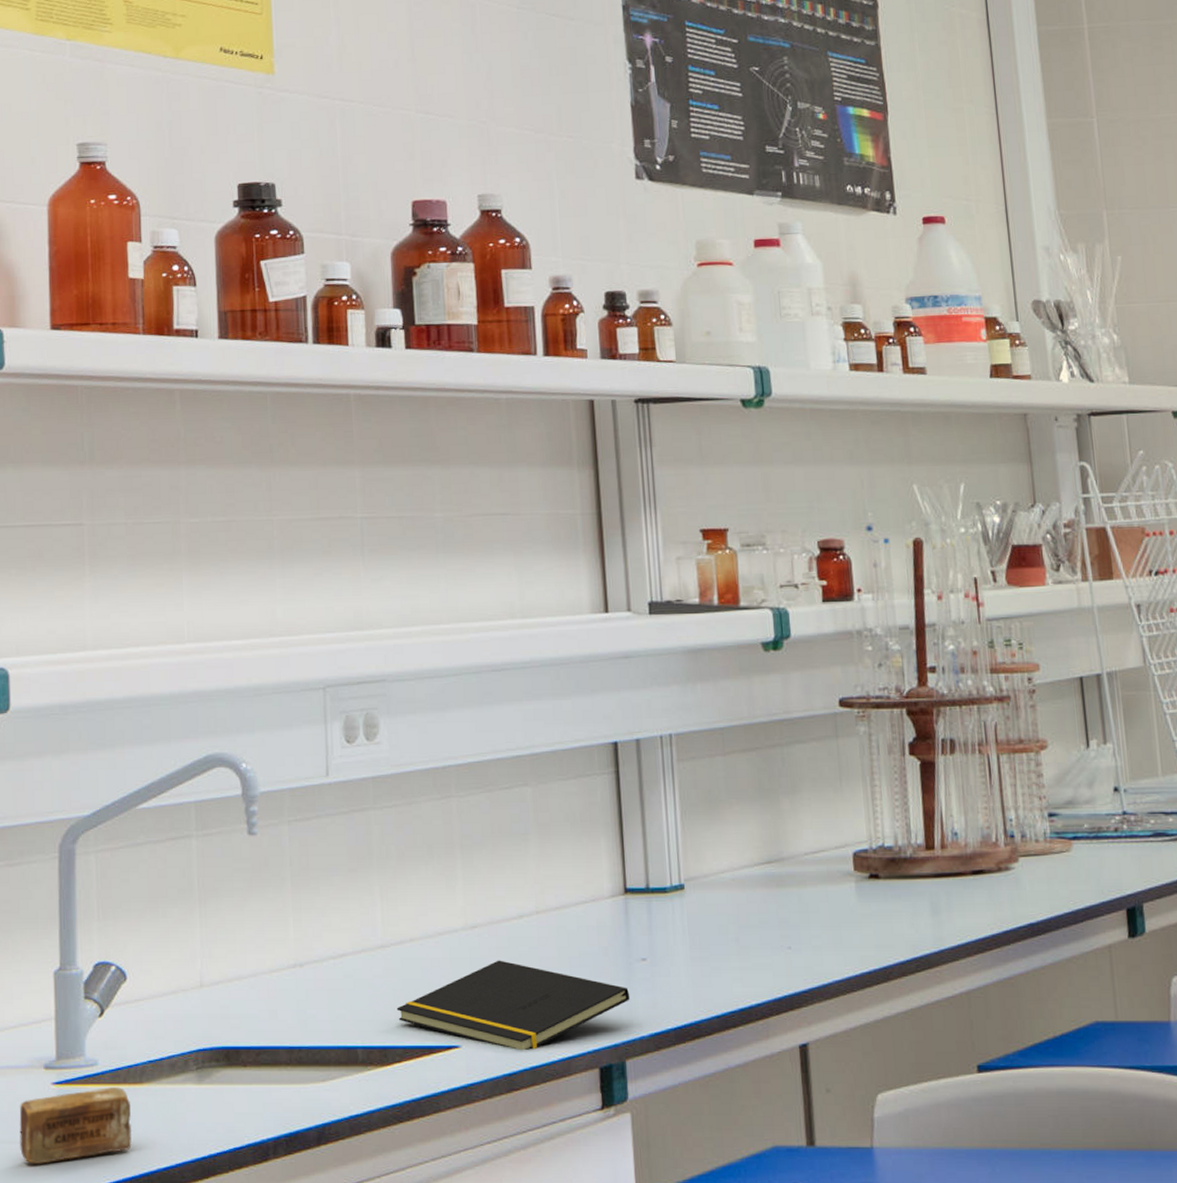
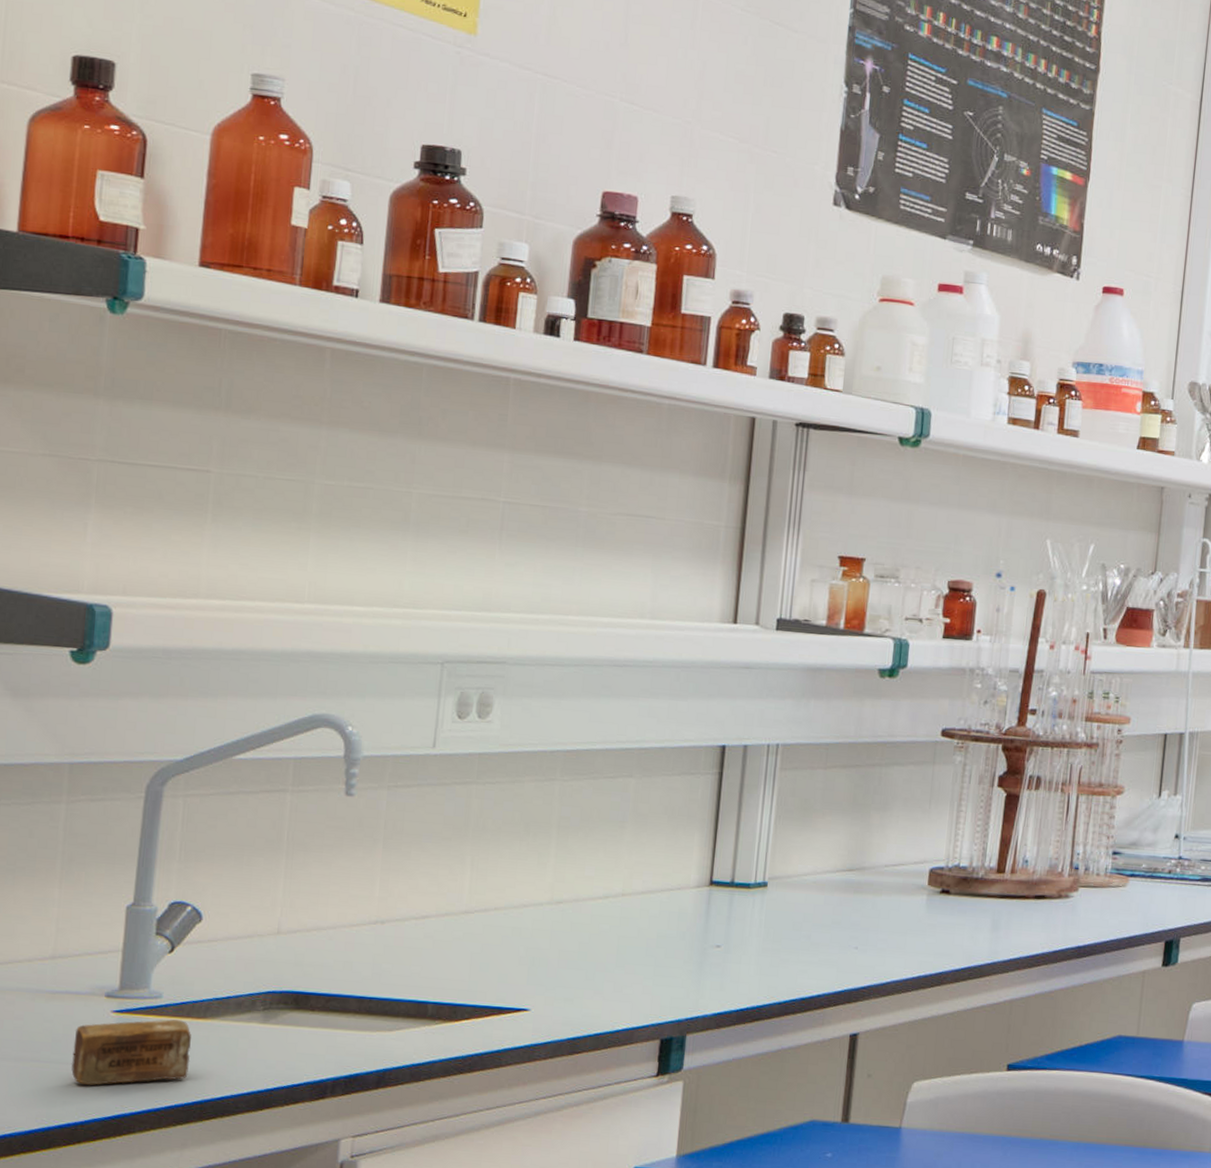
notepad: present [396,960,631,1050] -> none [472,934,700,1018]

